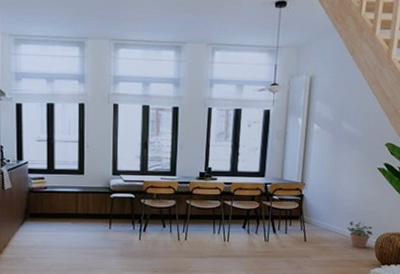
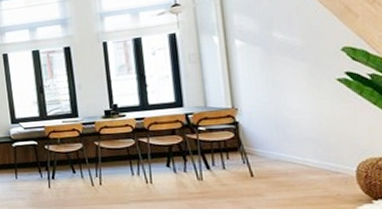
potted plant: present [346,221,374,248] -> none [307,147,351,180]

